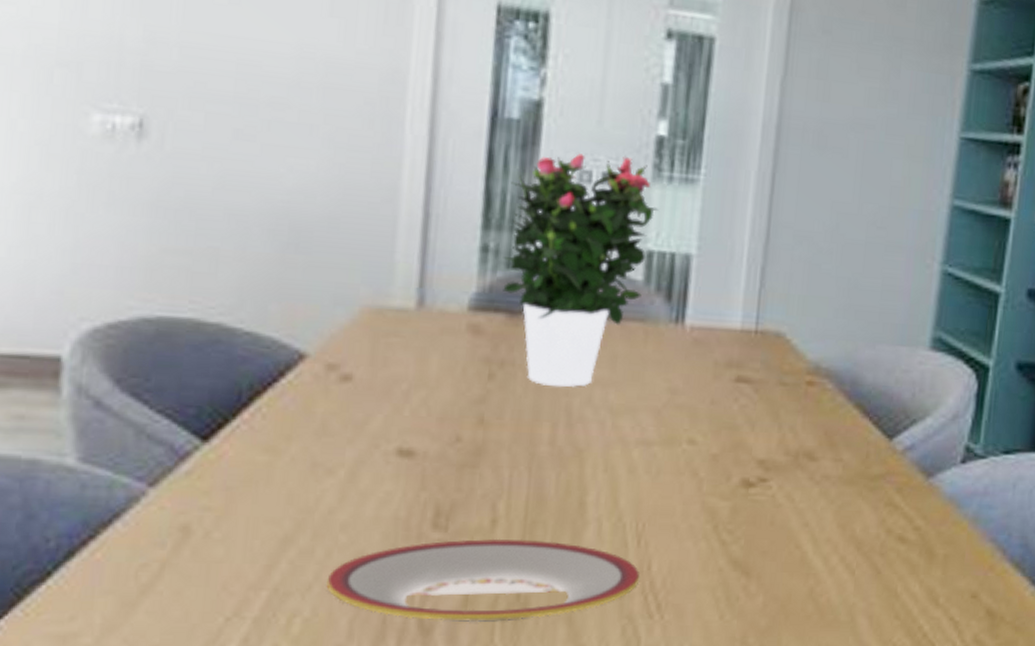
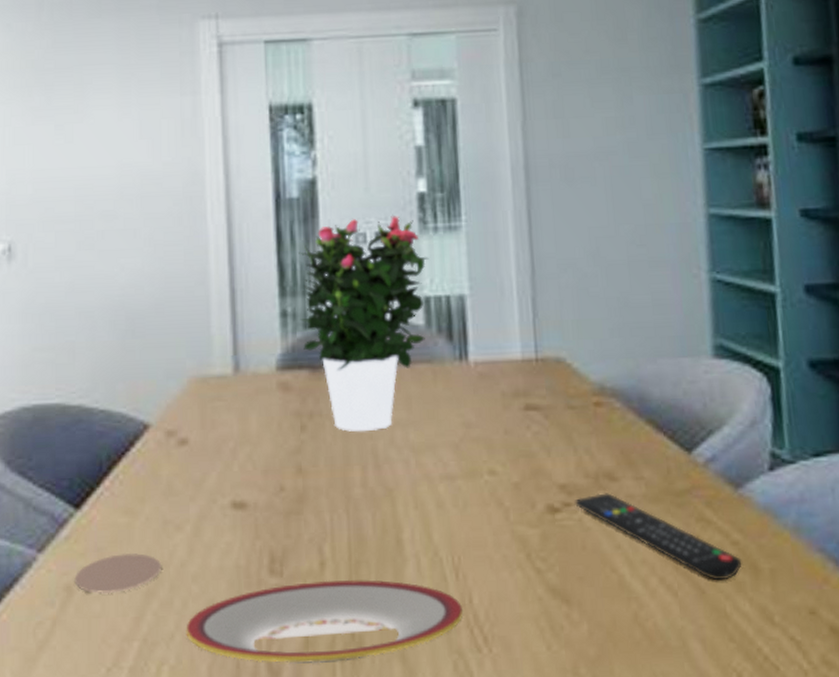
coaster: none [193,494,306,538] -> present [74,552,162,595]
remote control: none [771,471,920,563] -> present [575,493,742,580]

